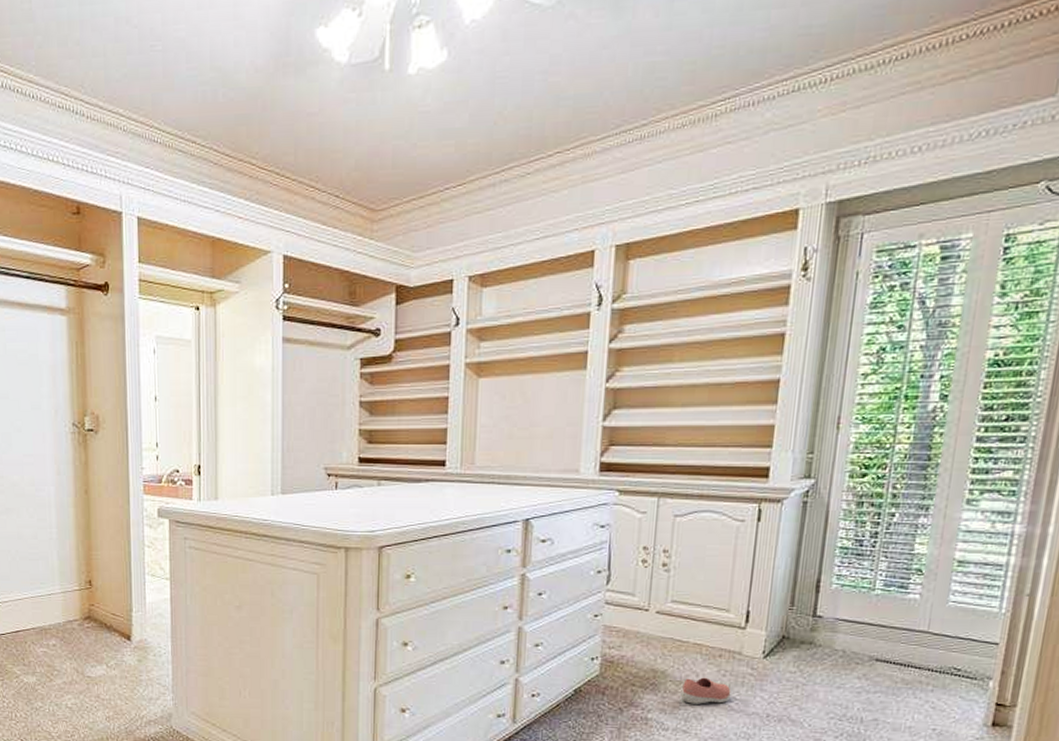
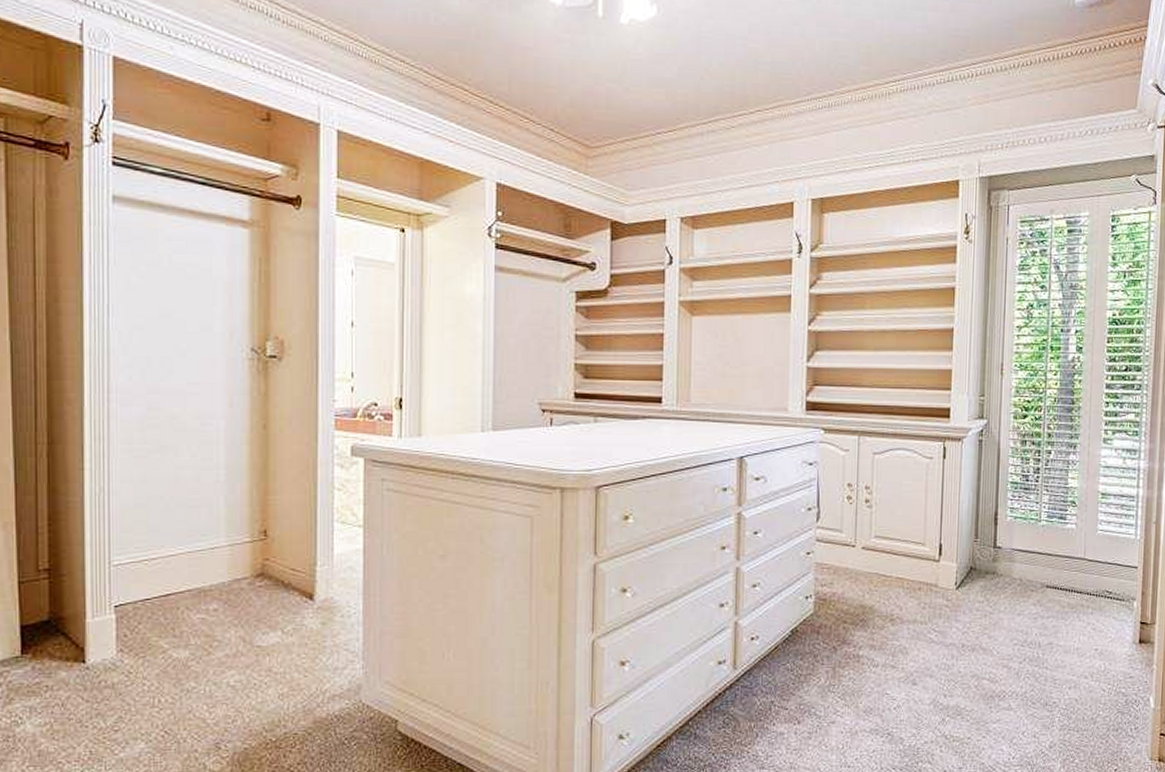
shoe: present [681,677,731,704] -> none [888,611,931,638]

